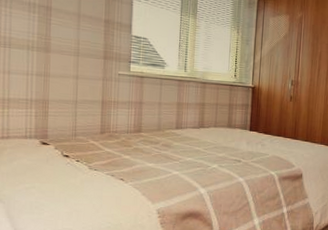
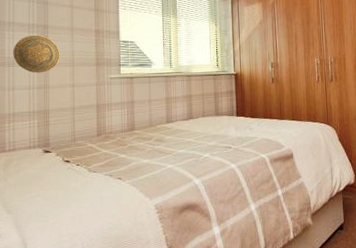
decorative plate: none [10,15,64,59] -> present [13,35,60,73]

